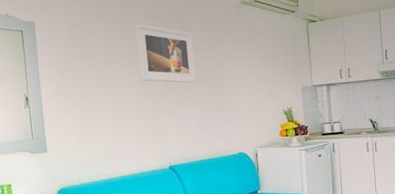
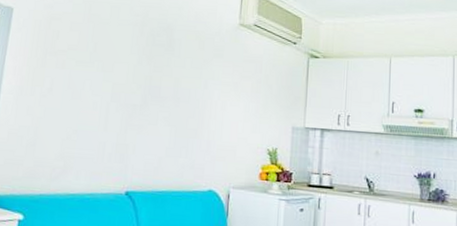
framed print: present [135,23,196,83] -> none [114,28,180,102]

